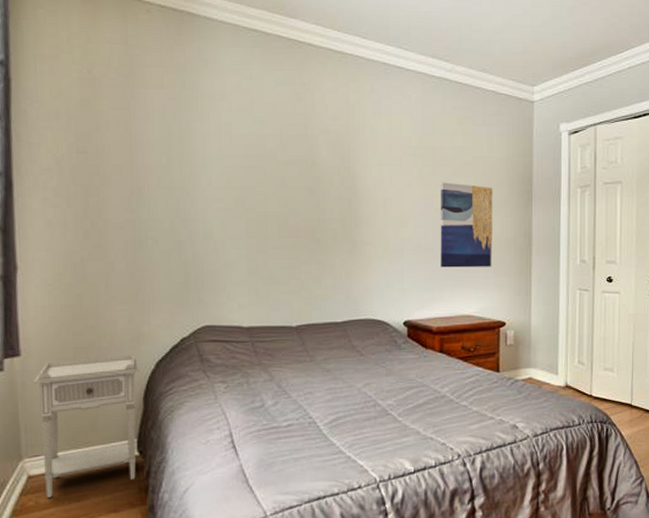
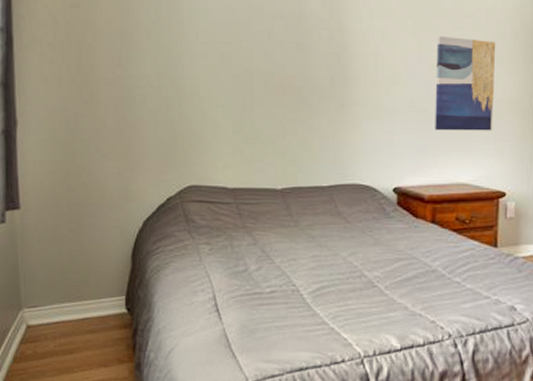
nightstand: present [33,355,140,498] -> none [31,212,129,348]

